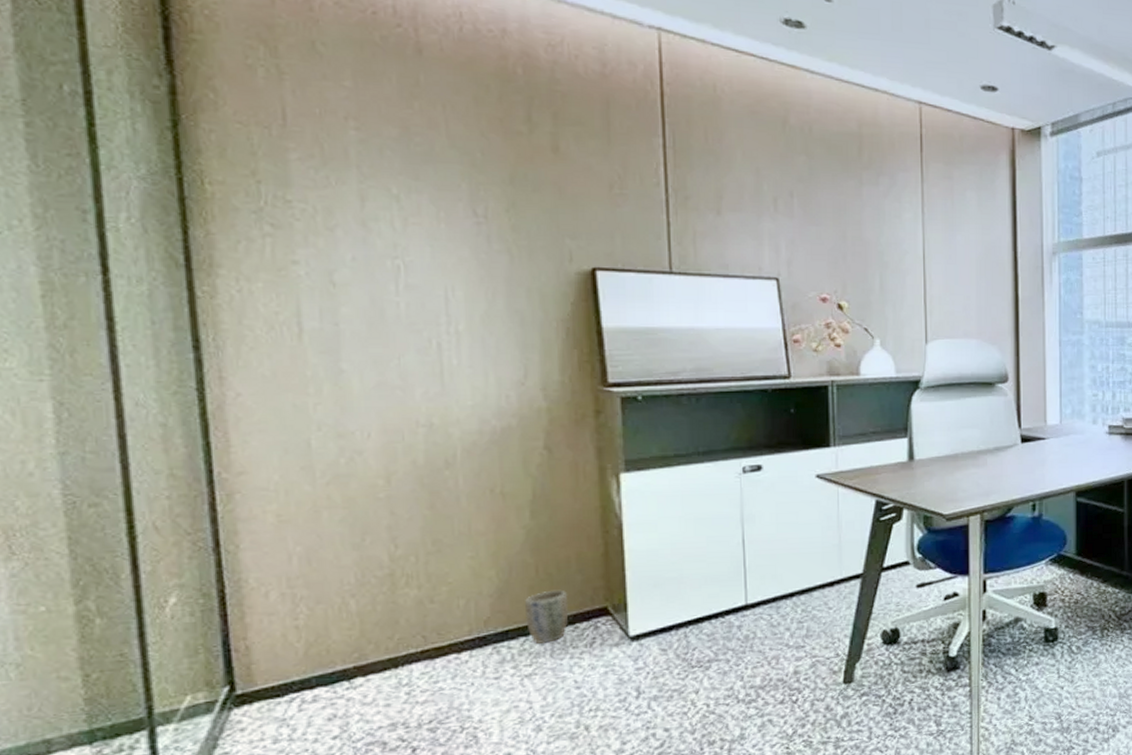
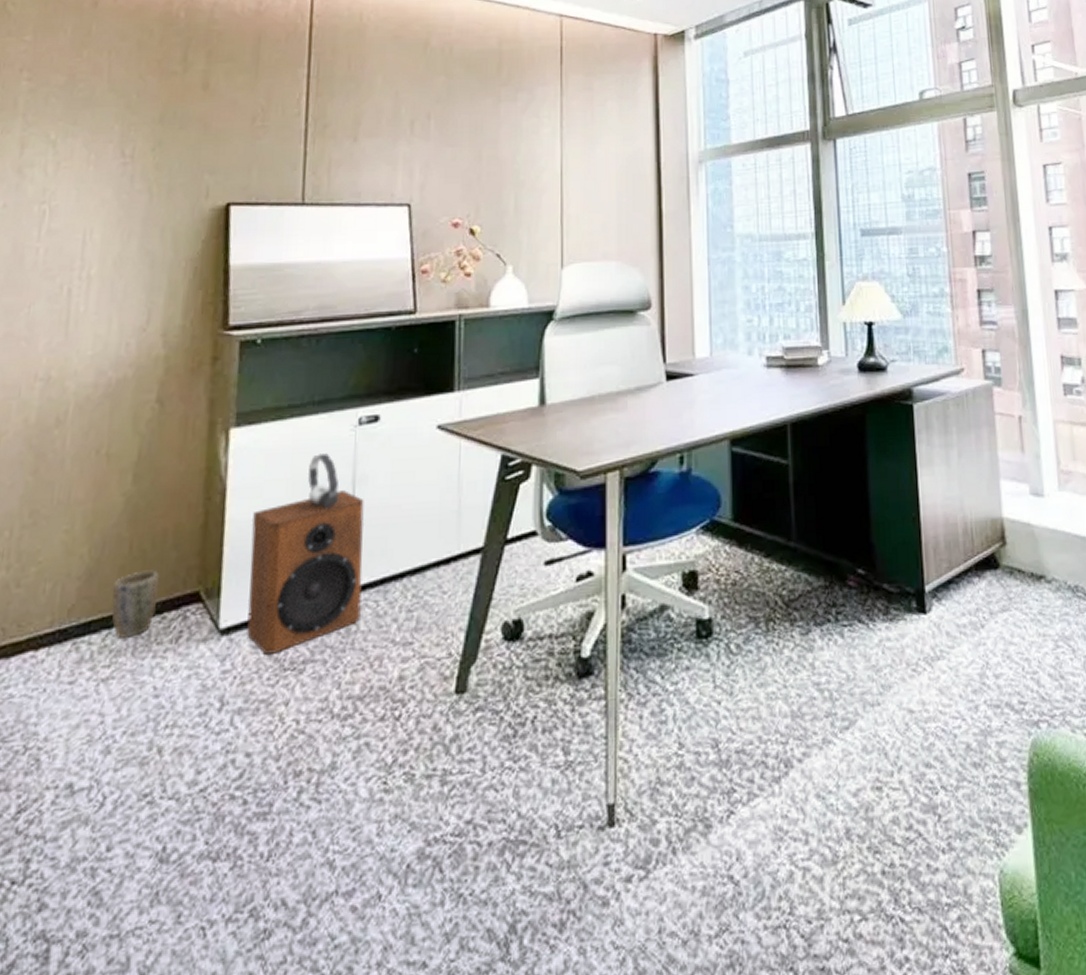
speaker: none [649,527,757,656] -> present [247,490,364,655]
headphones: none [699,496,730,542] -> present [308,453,339,509]

